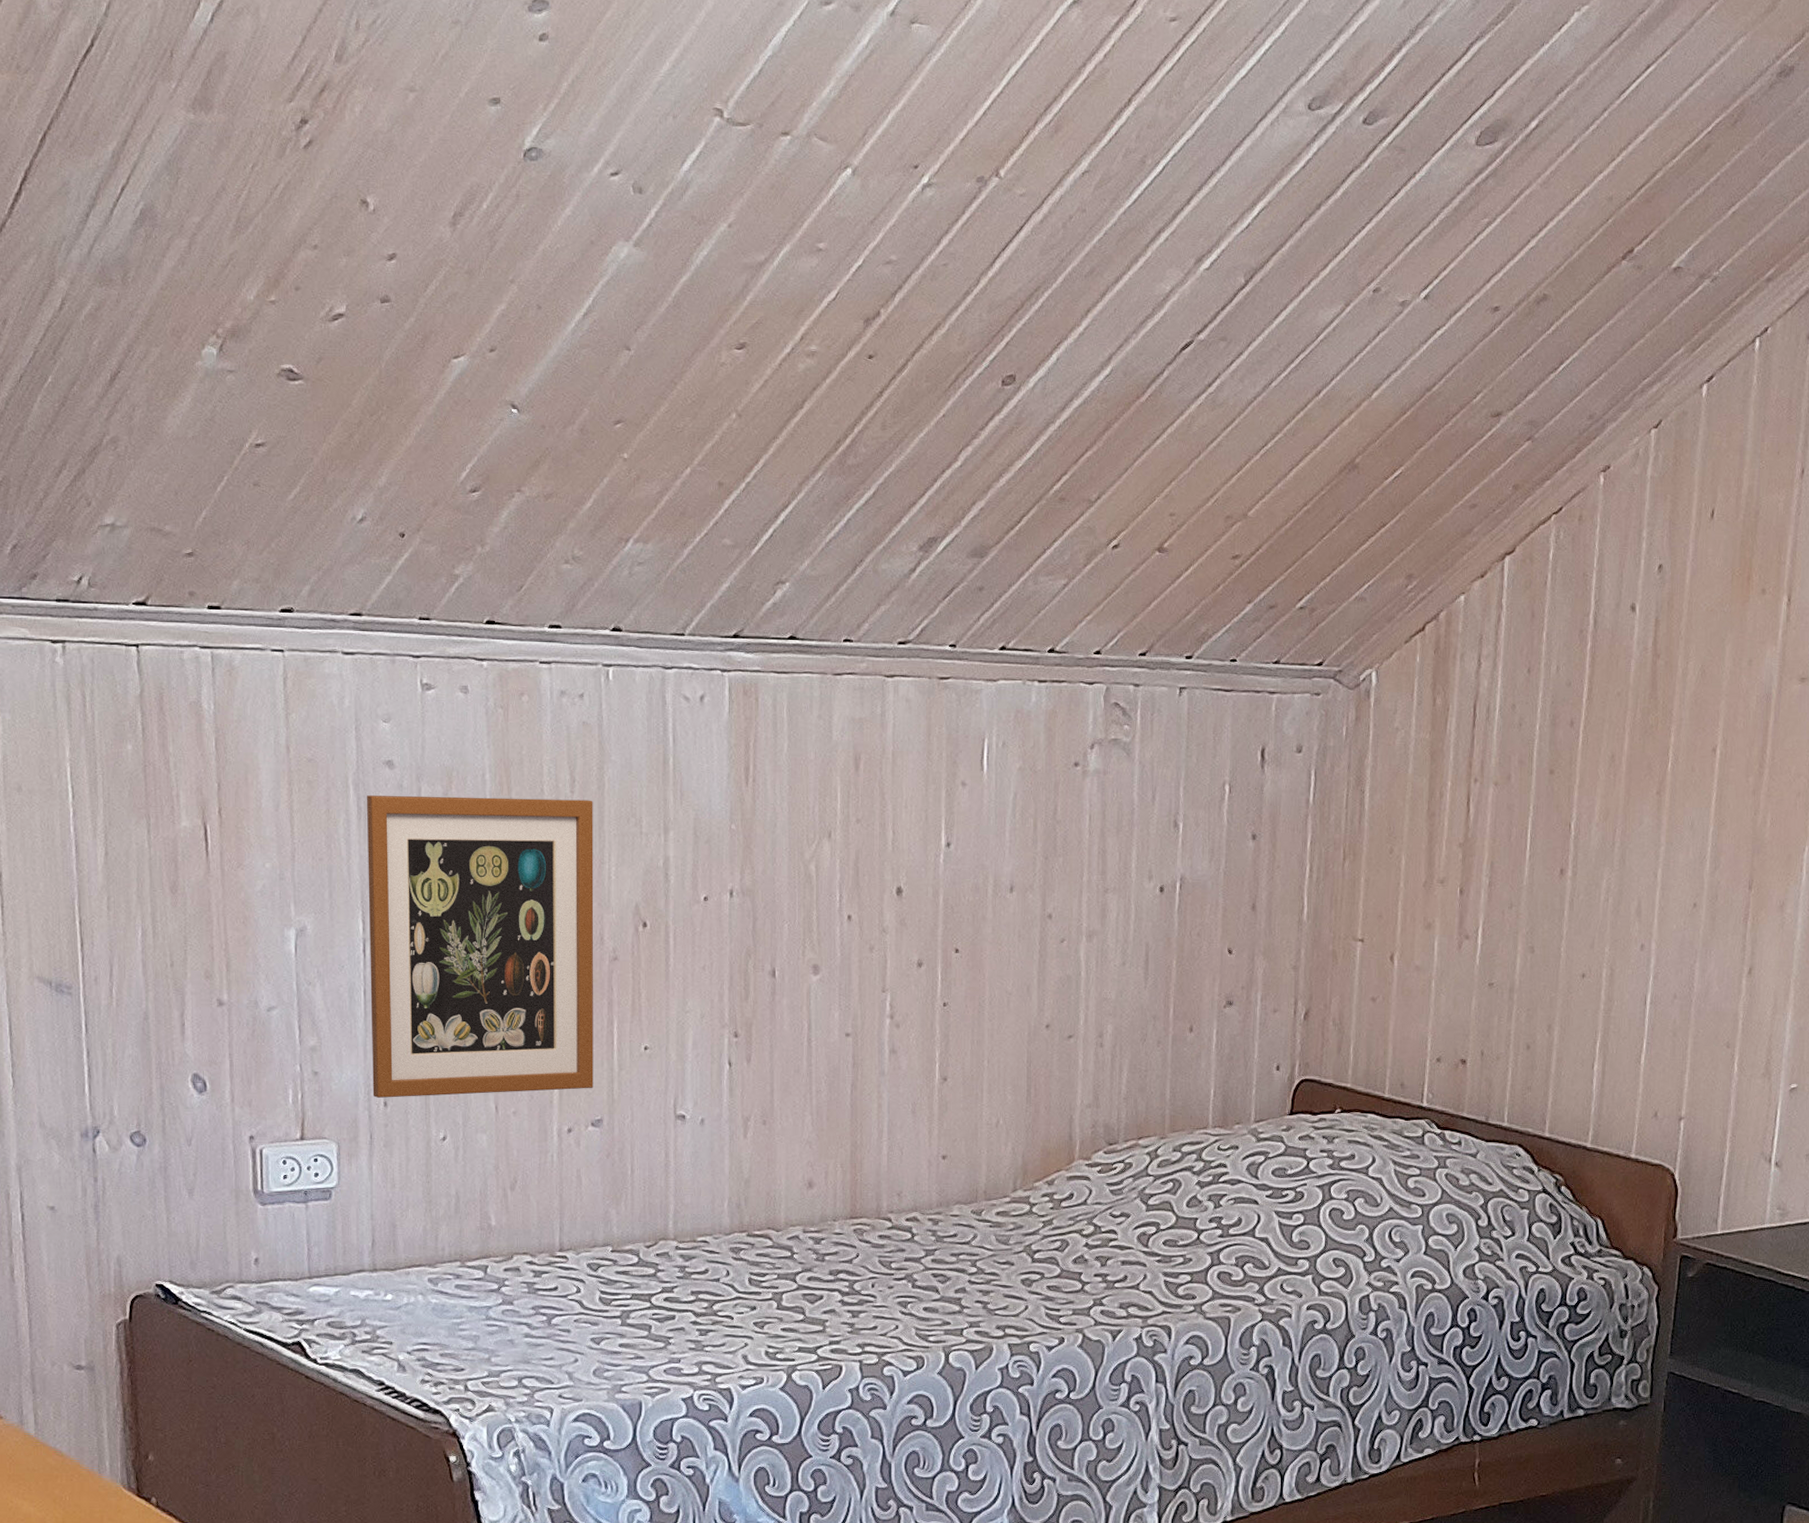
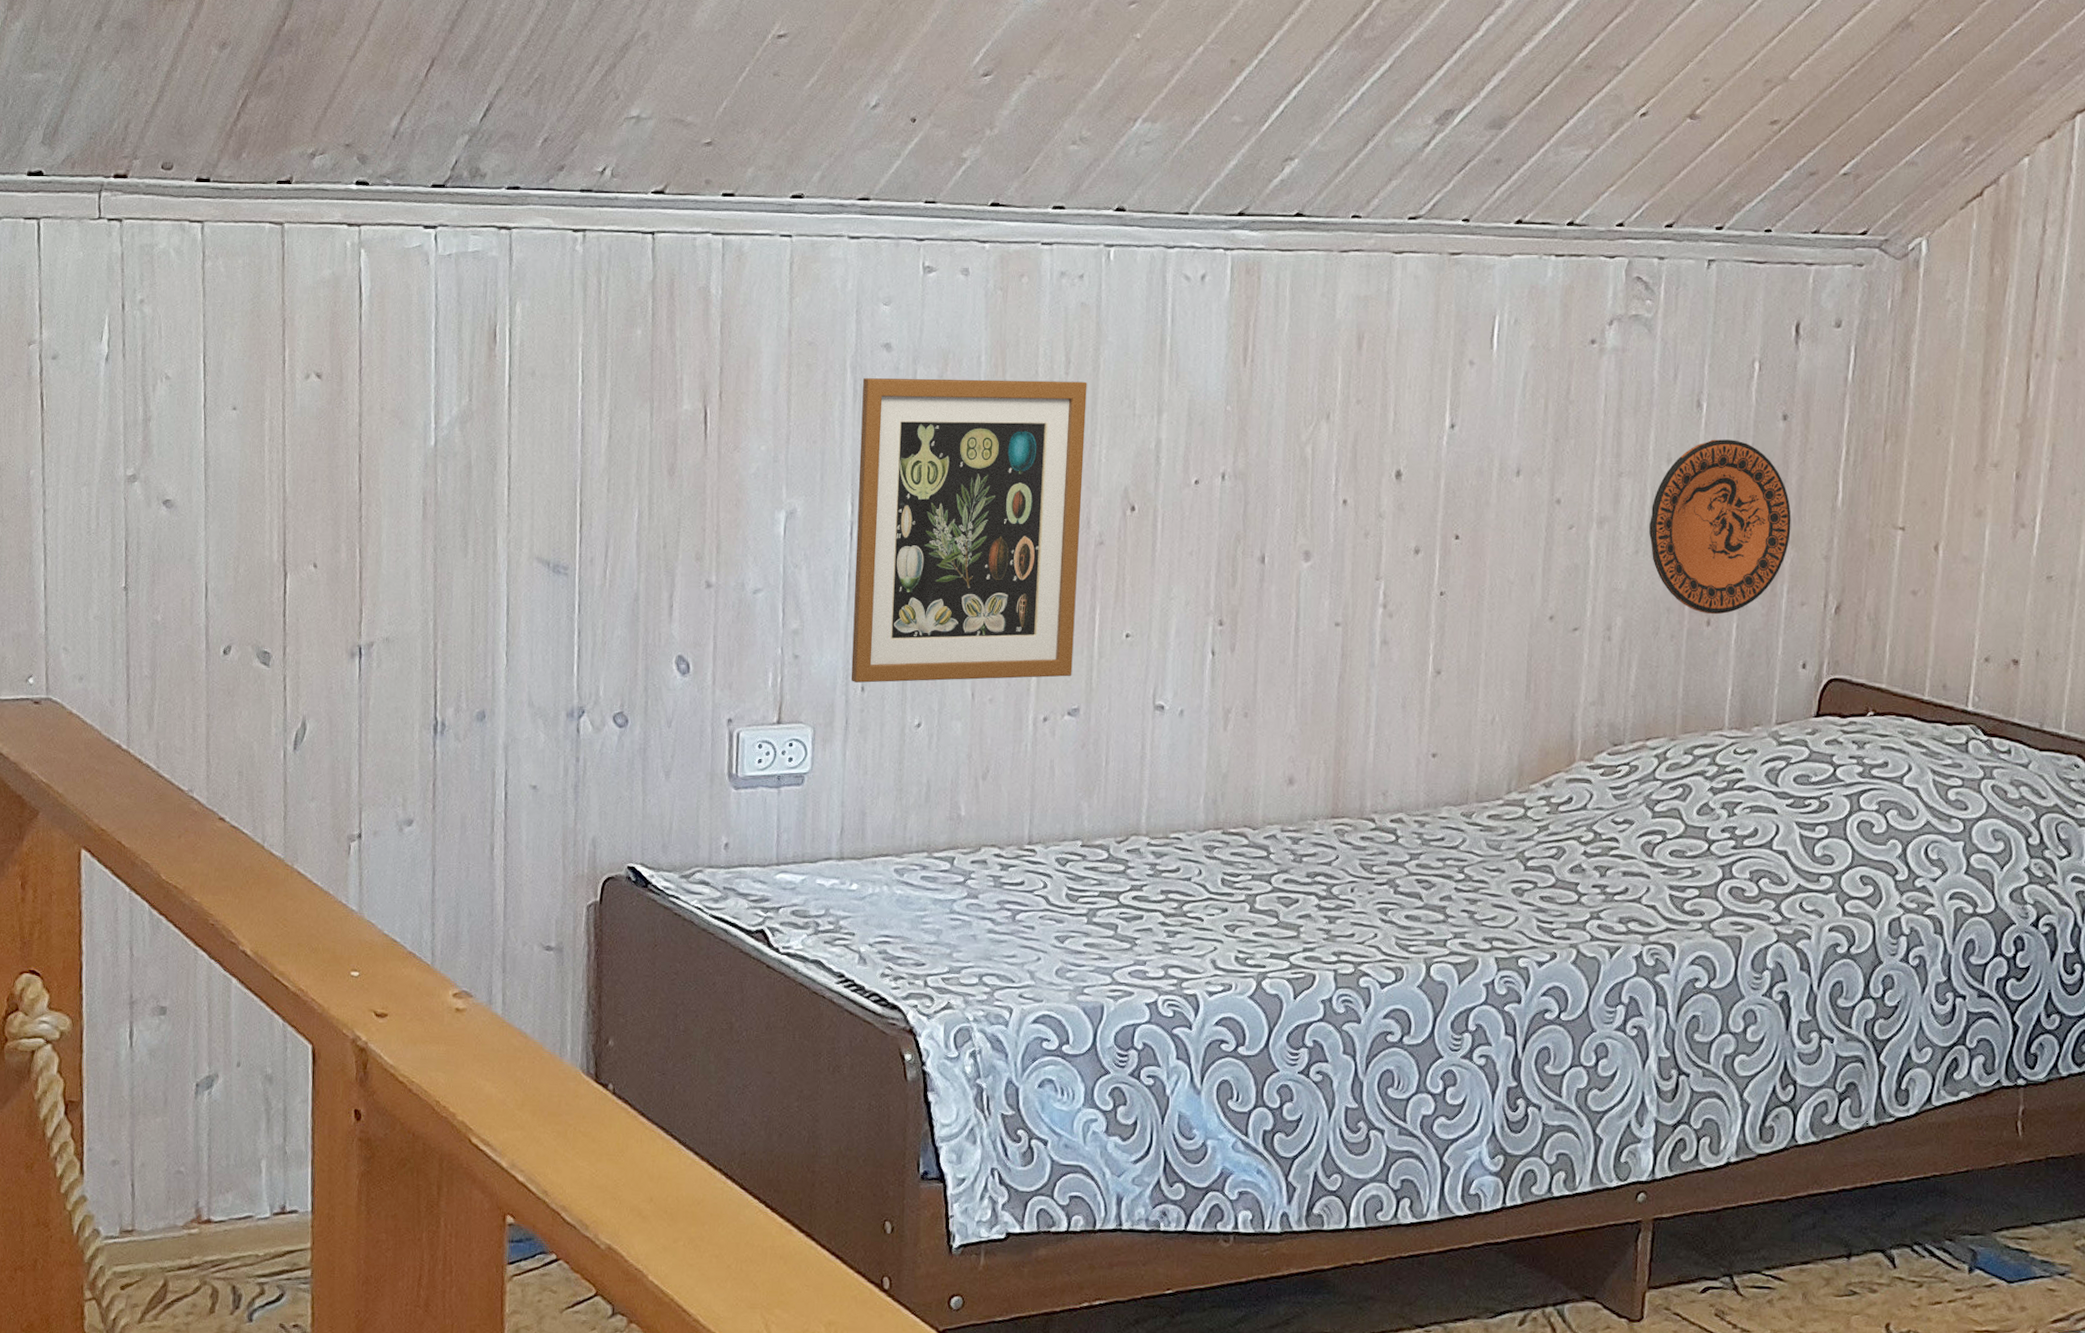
decorative plate: none [1134,857,1263,1022] -> present [1649,439,1791,615]

